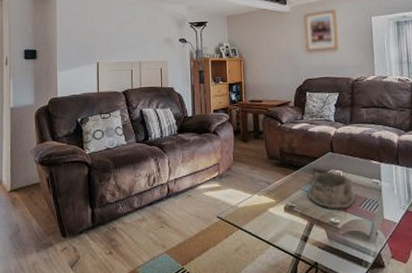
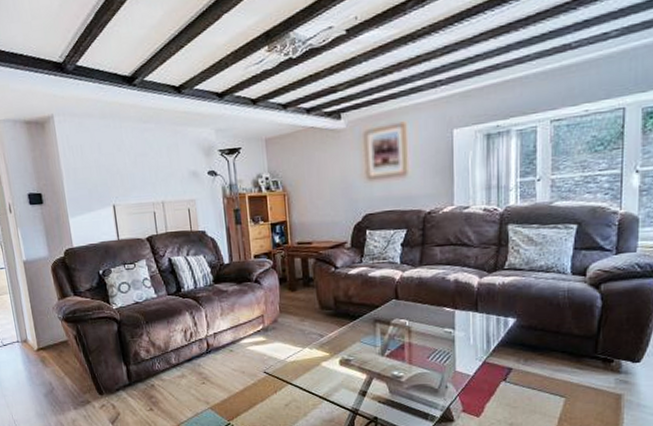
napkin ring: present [306,170,356,209] -> none [365,320,423,362]

